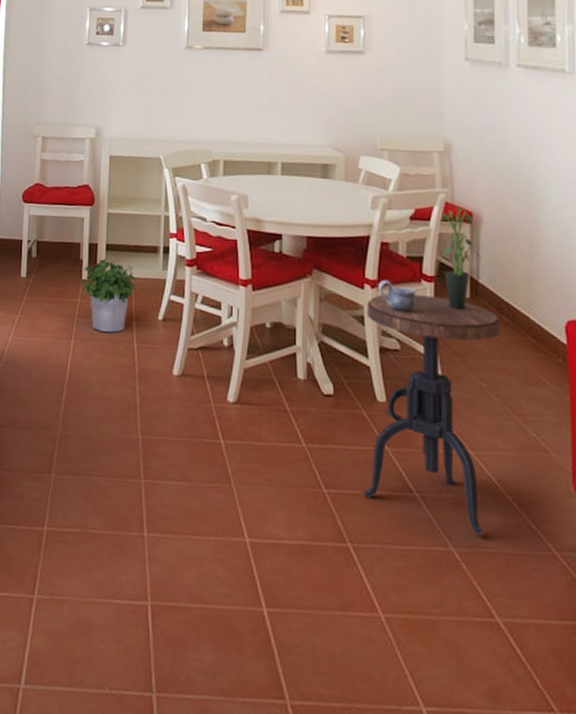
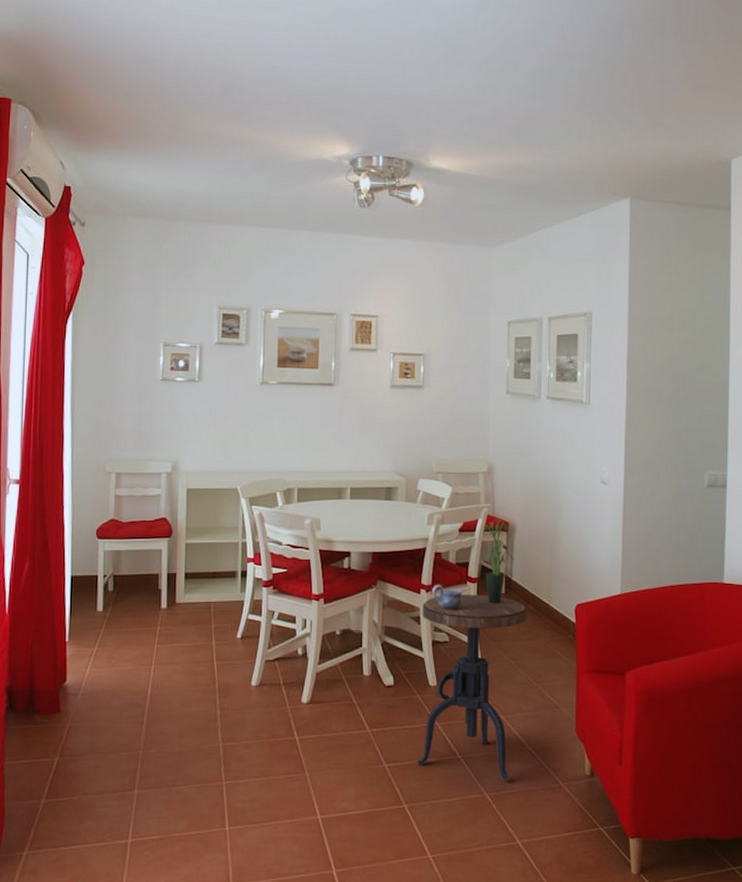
potted plant: present [80,258,136,333] -> none [159,586,215,654]

